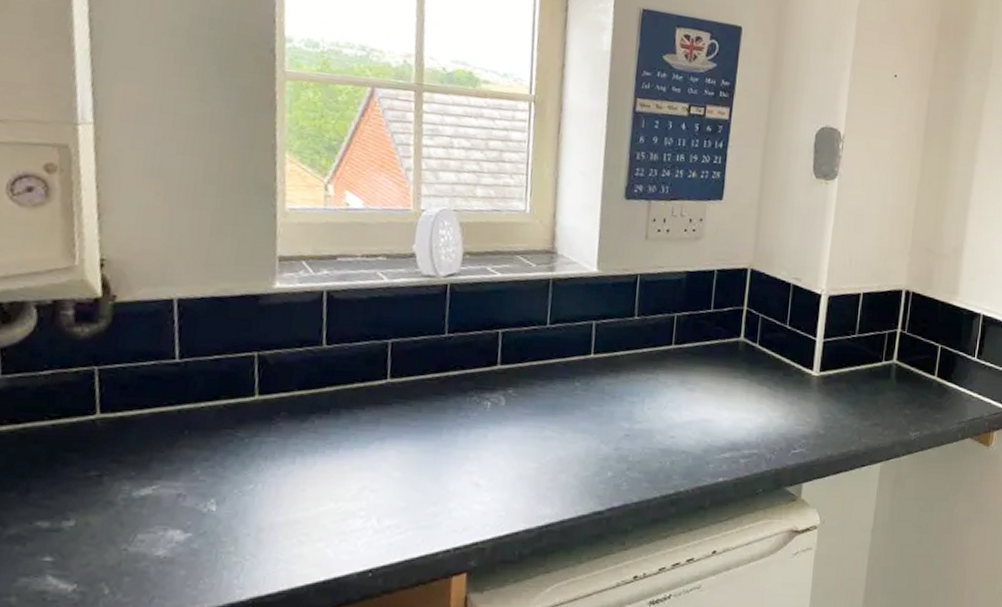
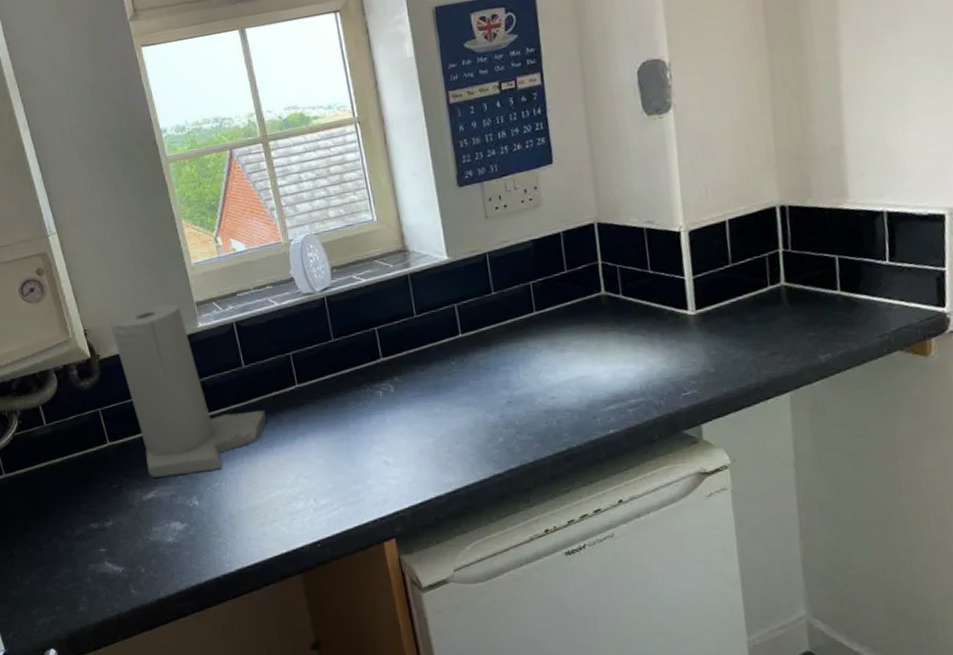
paper towel: none [143,247,341,470] -> present [110,304,268,477]

